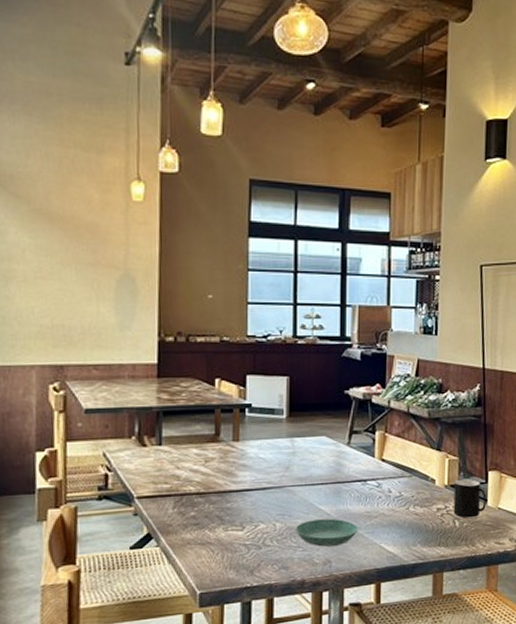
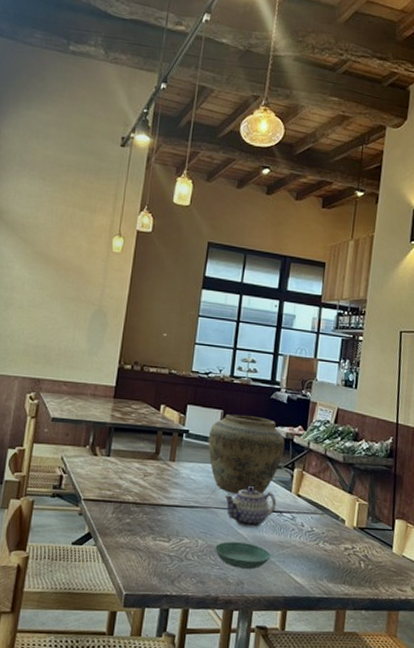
vase: none [275,379,363,468] -> present [208,414,285,495]
teapot: none [302,456,359,502] -> present [225,485,277,528]
cup: present [453,479,486,518] -> none [359,524,392,562]

